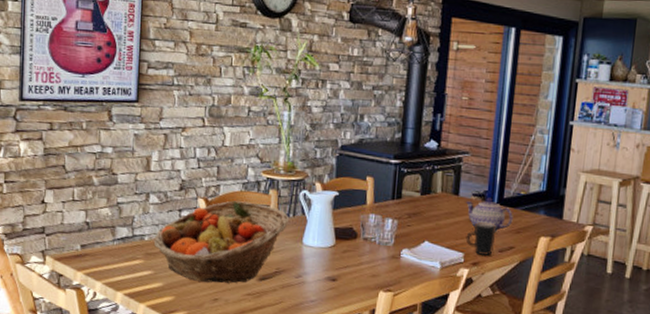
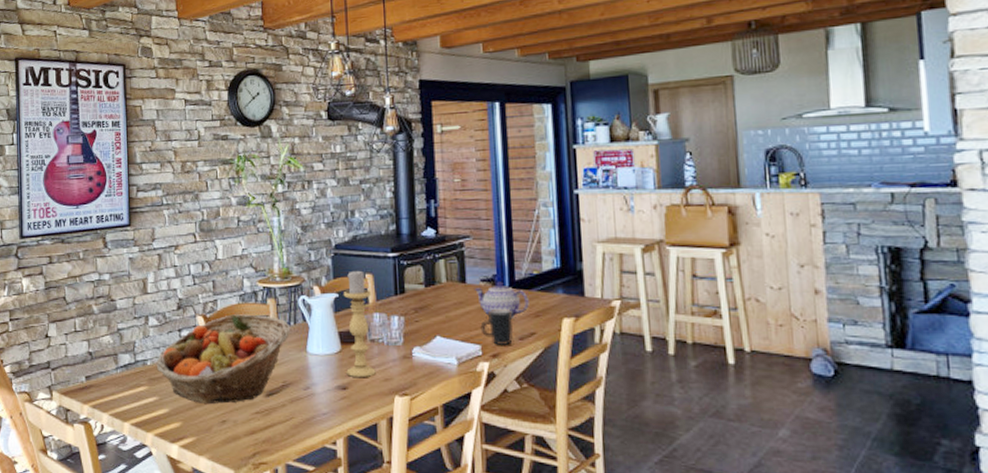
candle holder: none [337,171,370,272] -> present [344,269,376,377]

